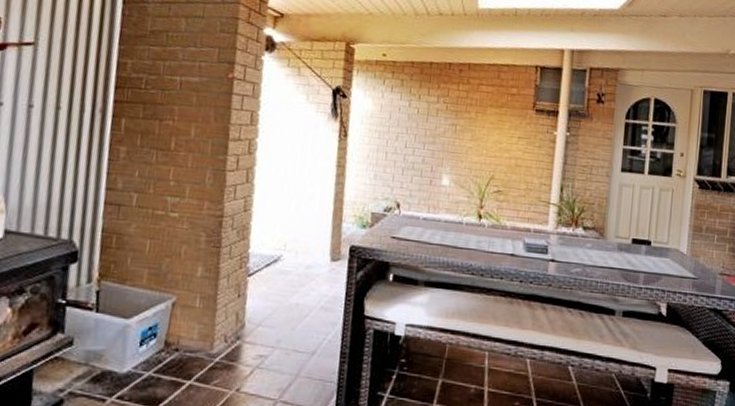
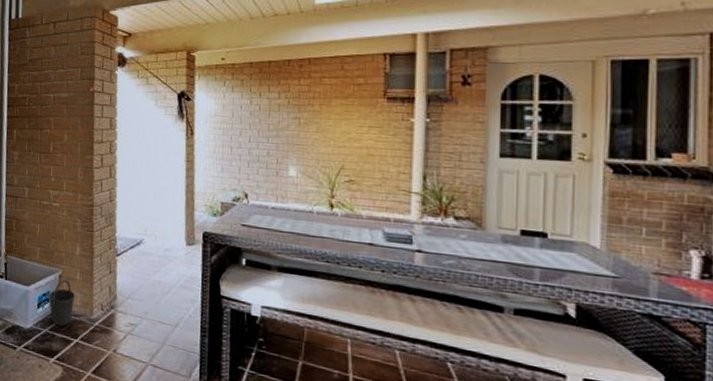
bucket: none [156,308,193,367] -> present [49,279,76,326]

